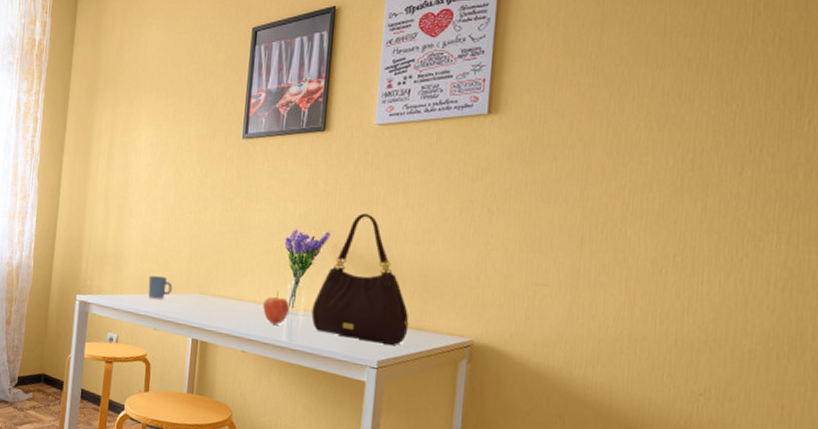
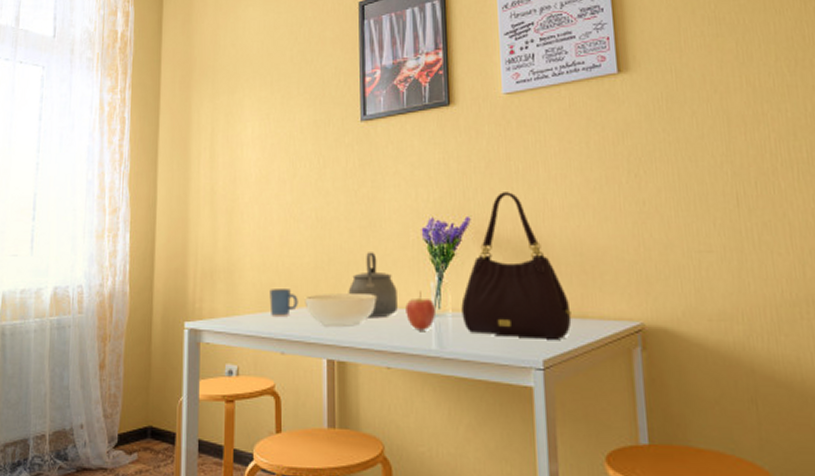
bowl: none [177,284,239,315] -> present [304,294,377,328]
tea kettle: none [215,253,258,310] -> present [348,252,398,319]

